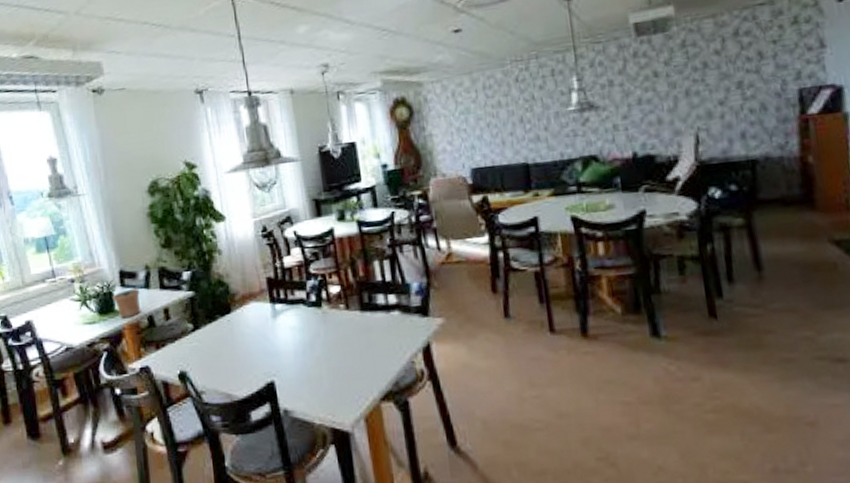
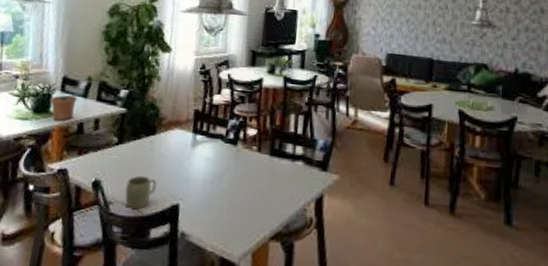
mug: none [213,358,246,395] -> present [124,175,157,210]

